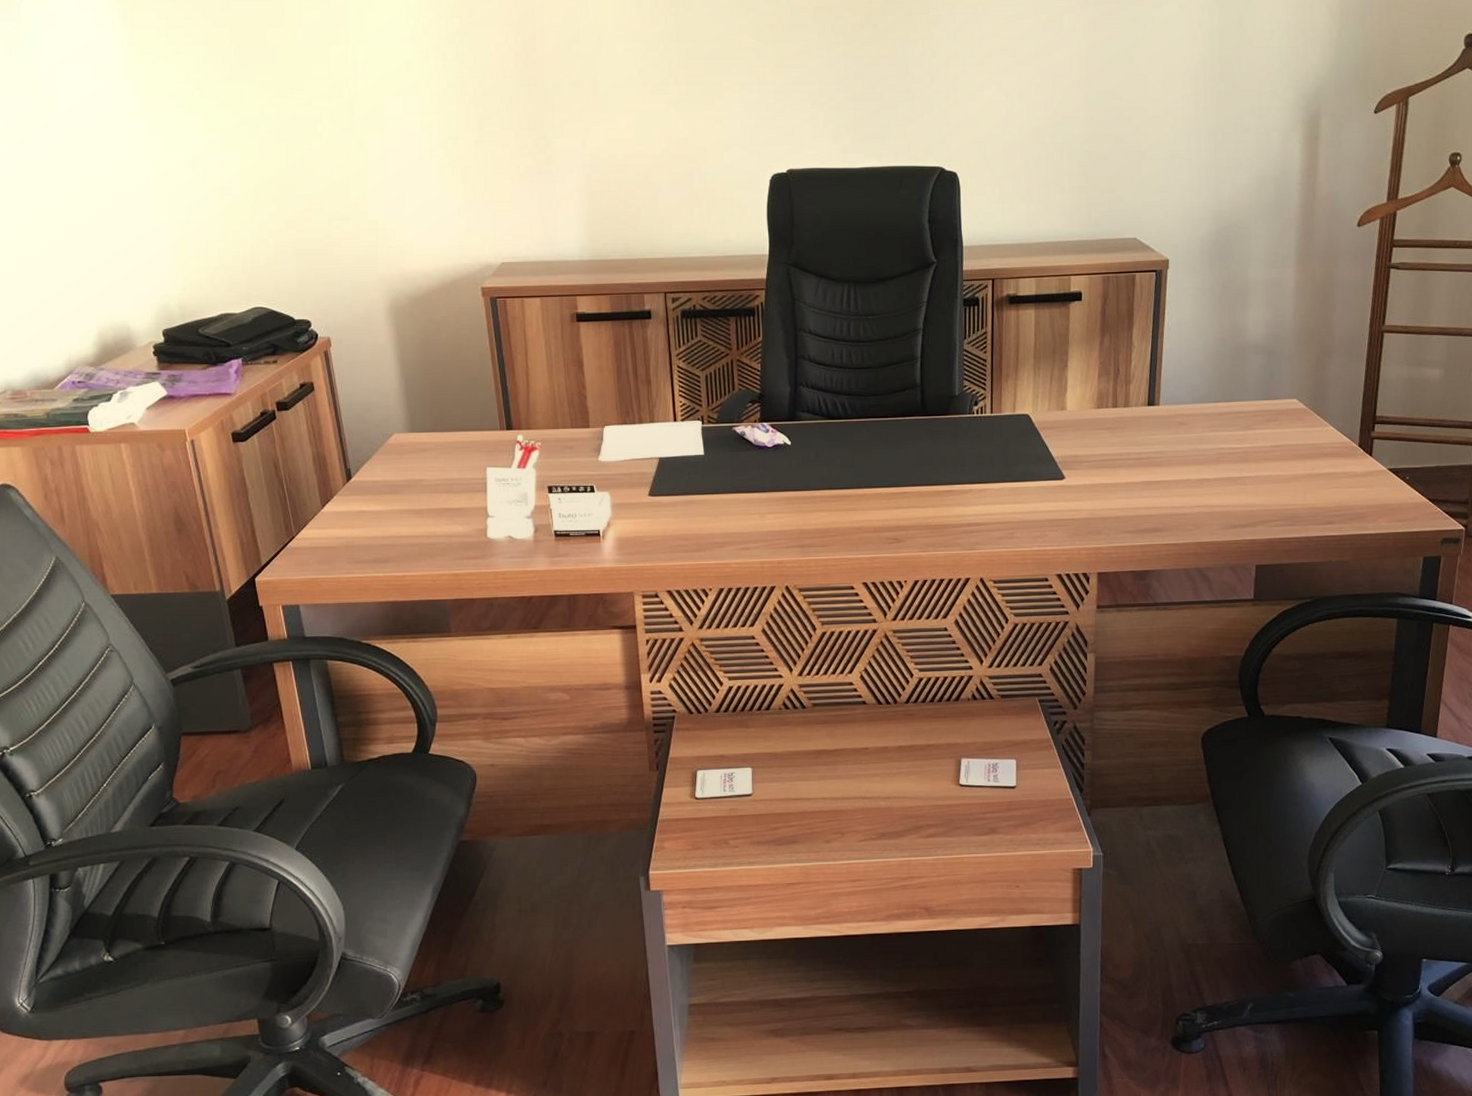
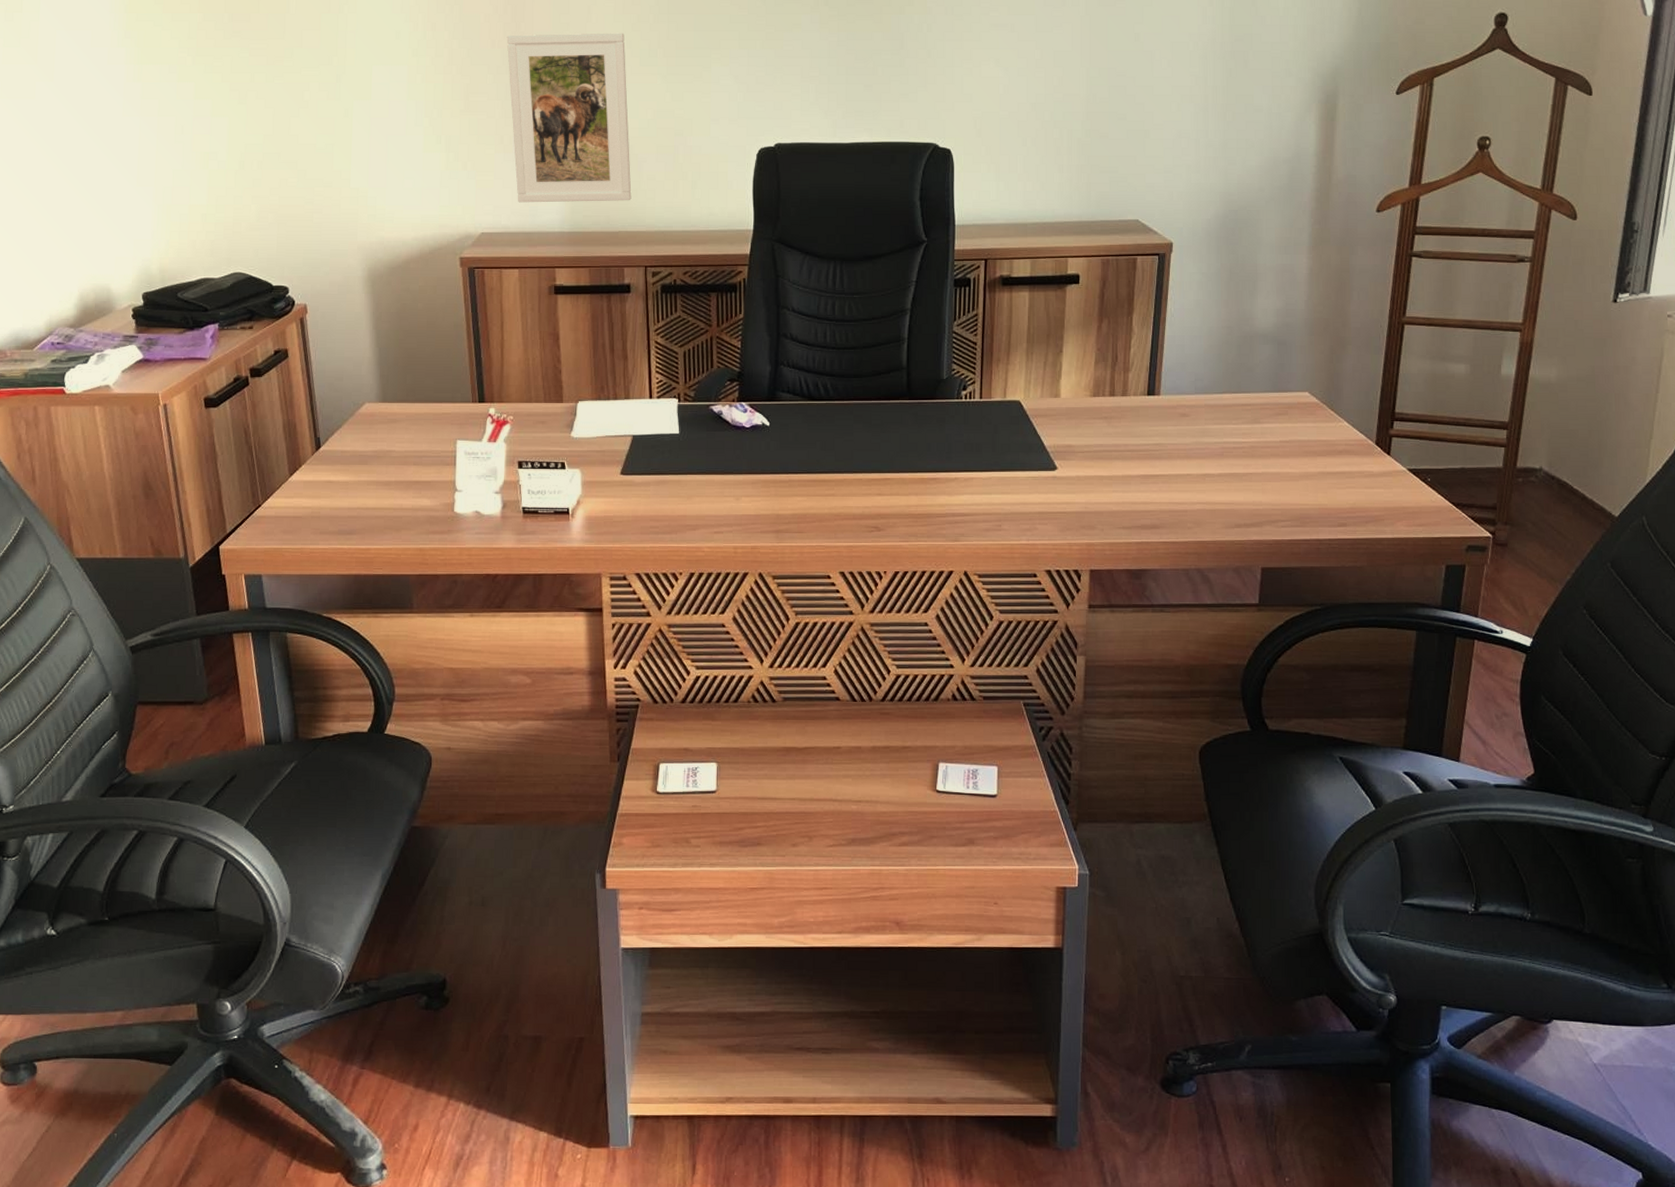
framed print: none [518,61,649,232] -> present [506,33,632,203]

